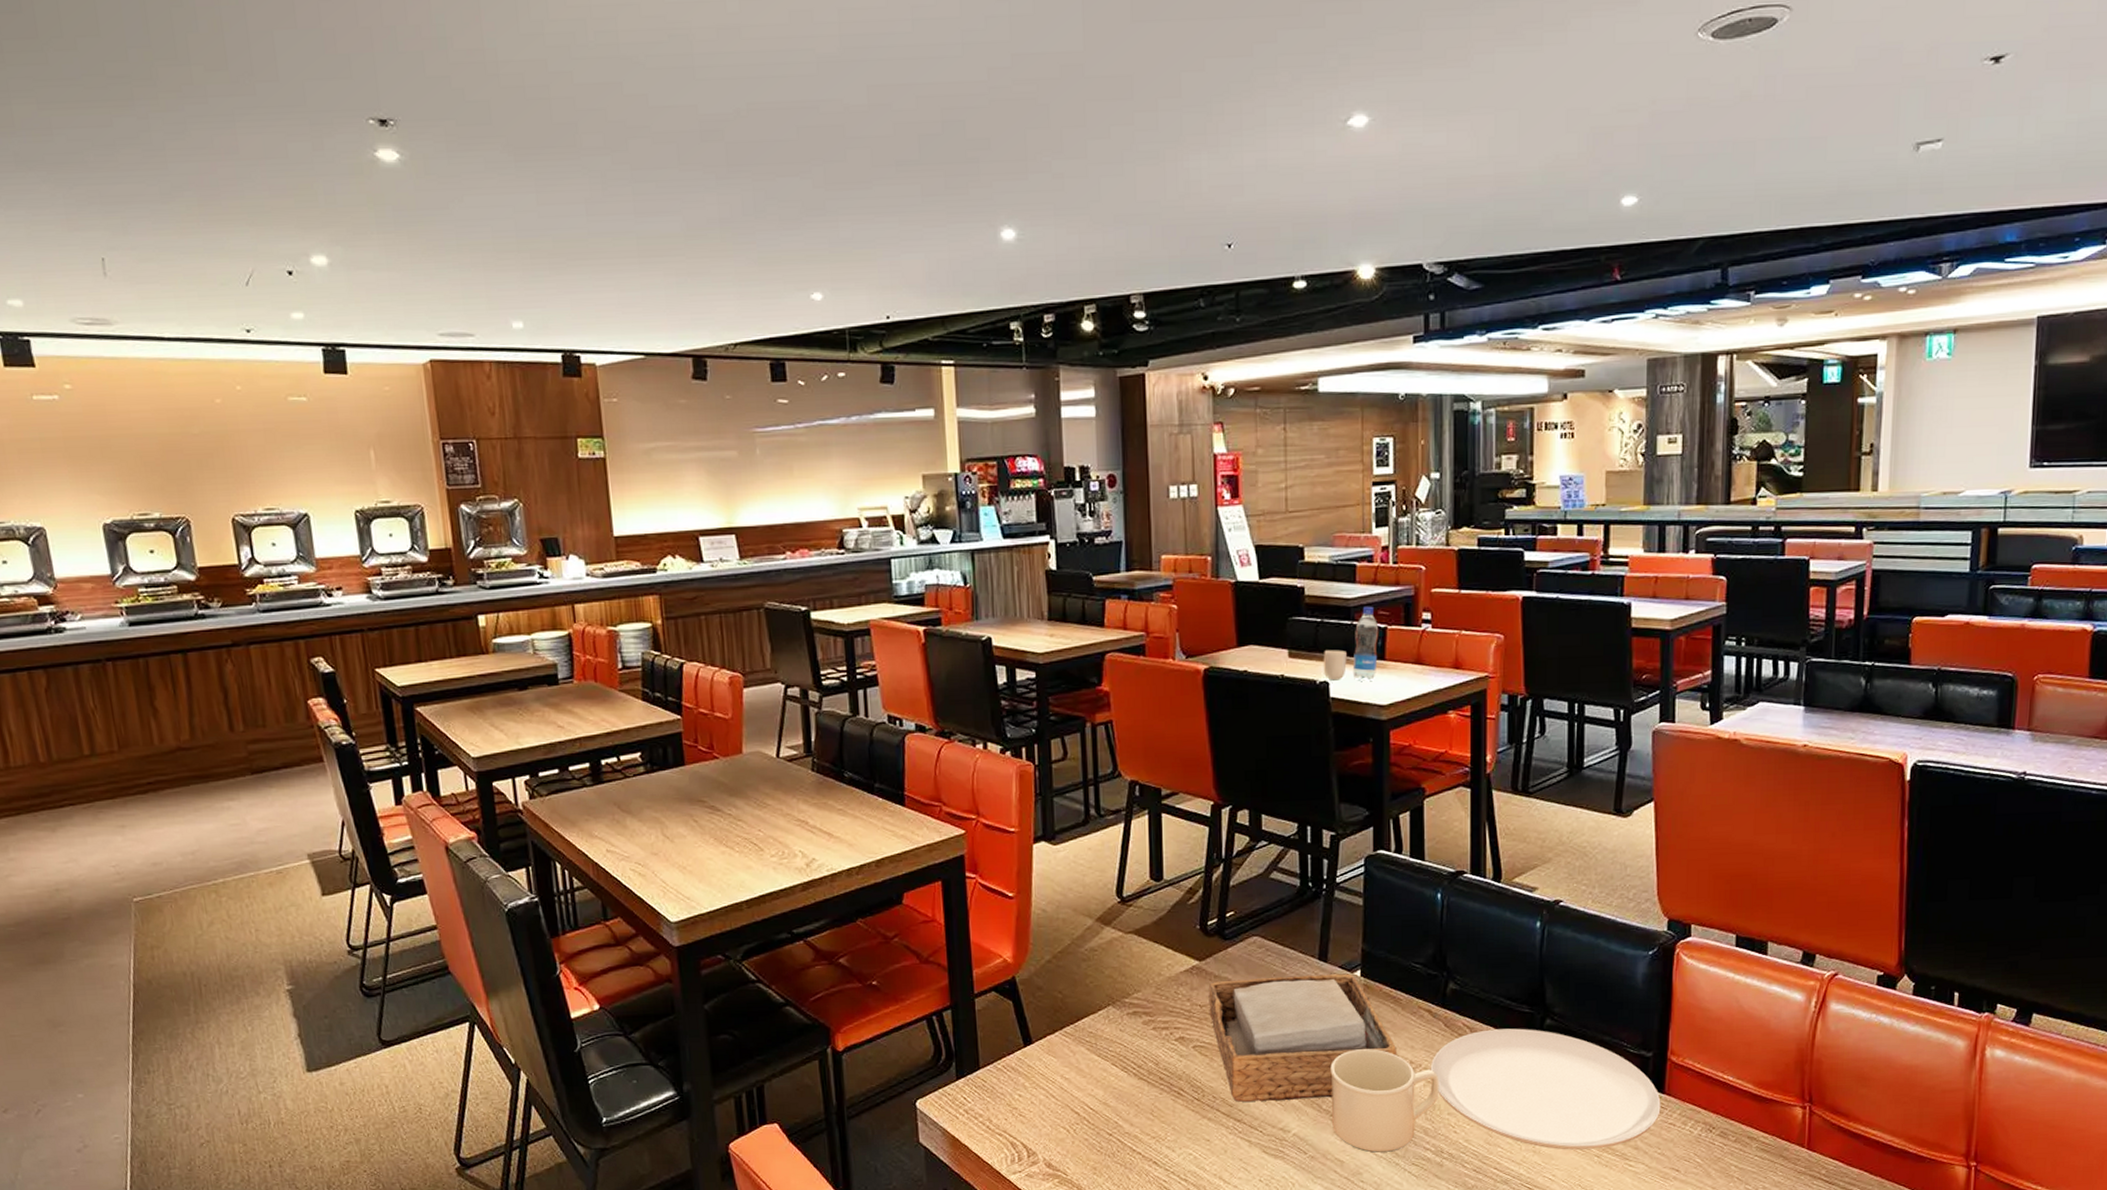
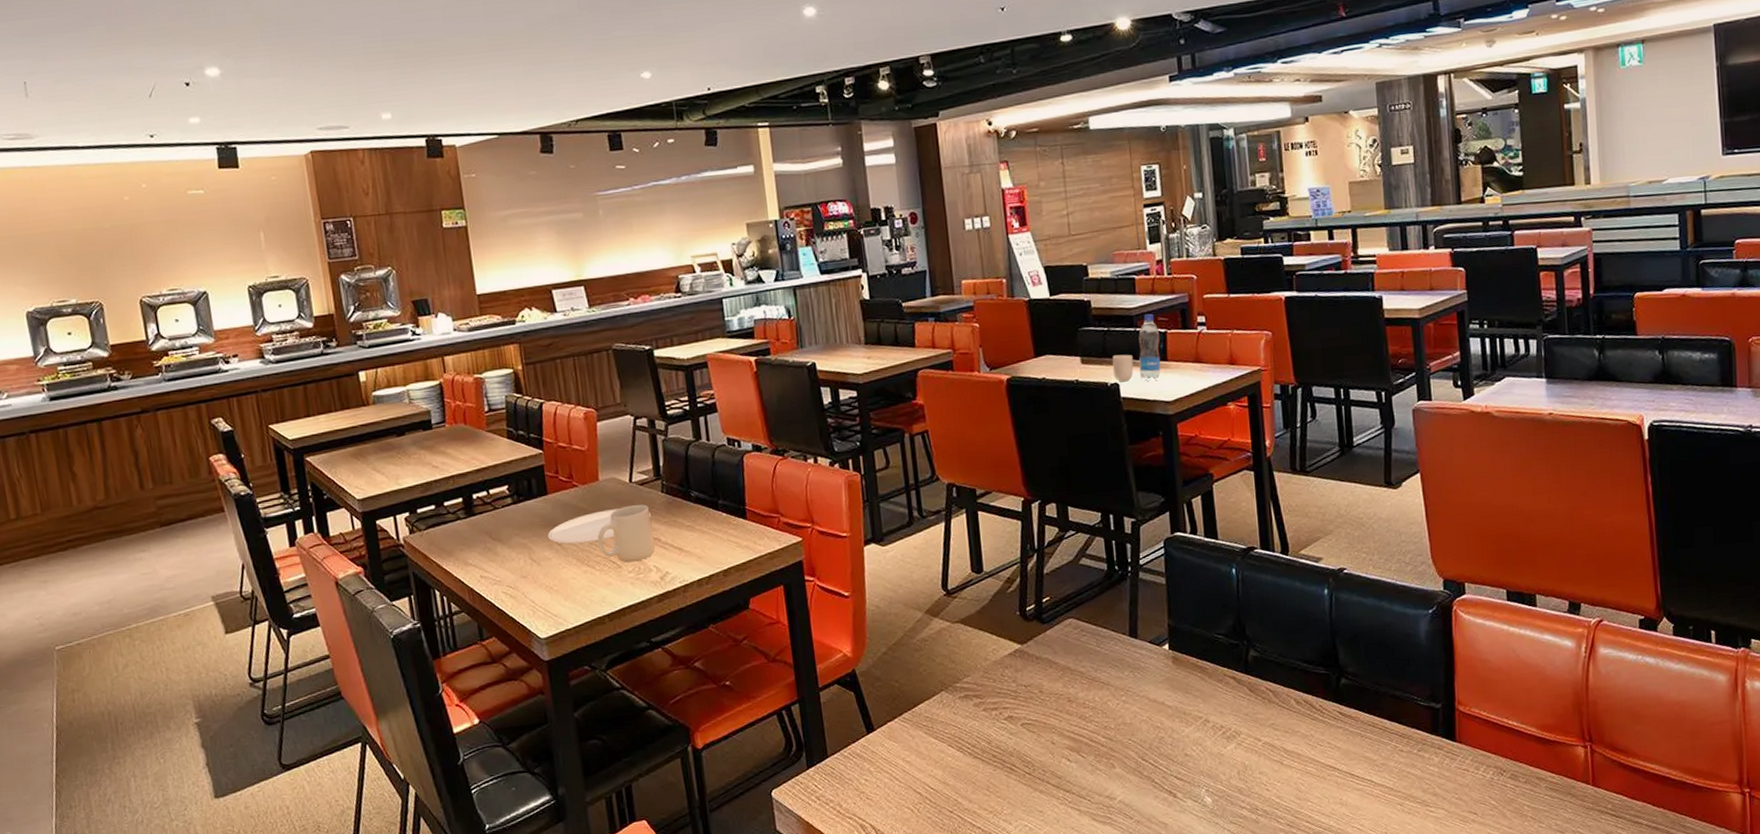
plate: none [683,786,799,822] -> present [547,509,651,545]
cup: none [737,782,803,845] -> present [597,504,656,563]
napkin holder: present [1208,973,1396,1102] -> none [1031,647,1207,774]
mug: present [1330,1049,1439,1153] -> none [1148,716,1250,814]
plate: present [1430,1028,1661,1150] -> none [1239,689,1454,800]

